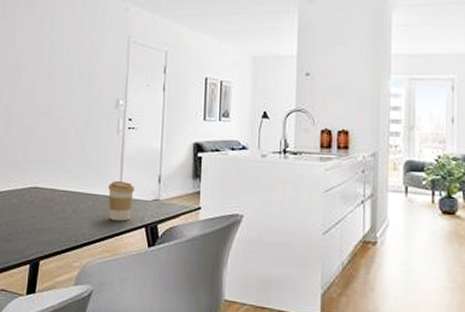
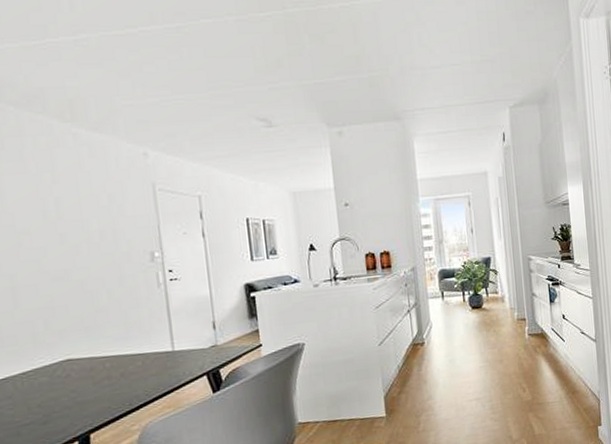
coffee cup: present [108,181,135,222] -> none [158,334,189,376]

